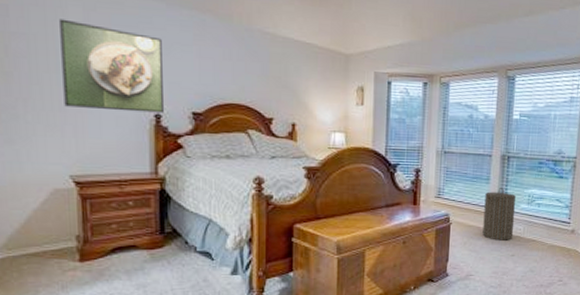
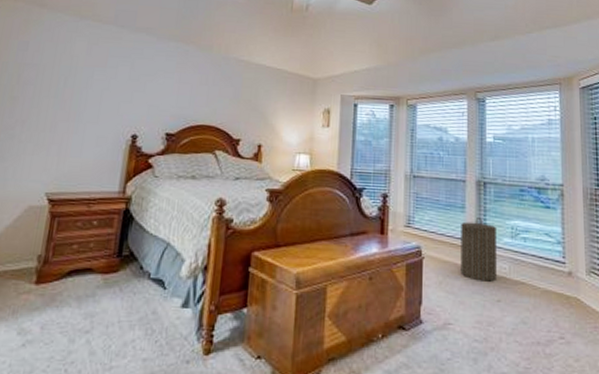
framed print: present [59,19,164,113] -> none [55,52,149,134]

